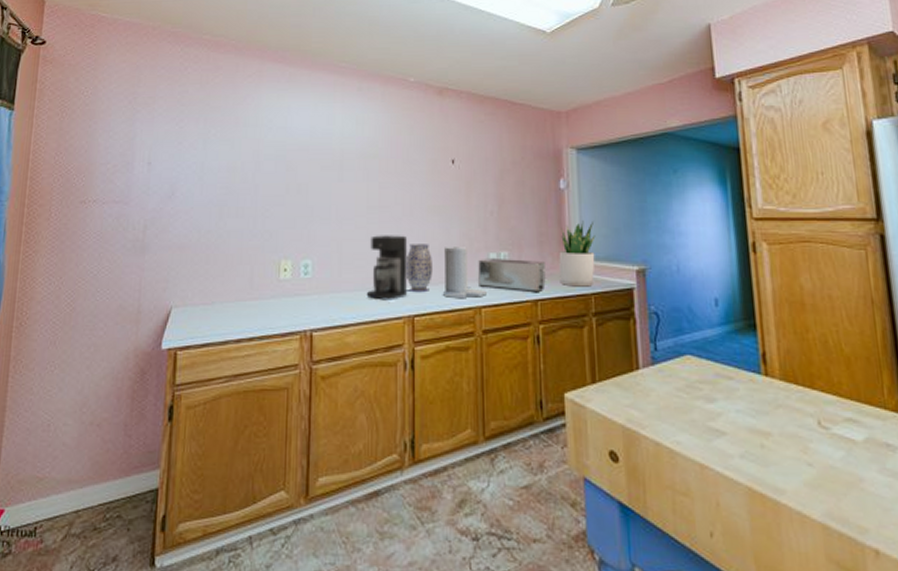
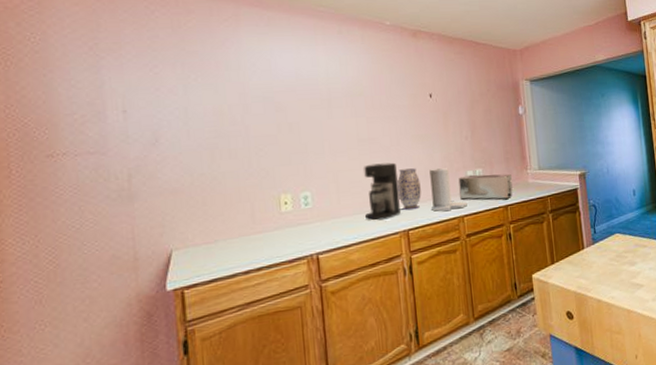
planter: present [559,220,596,287] -> none [521,139,549,192]

